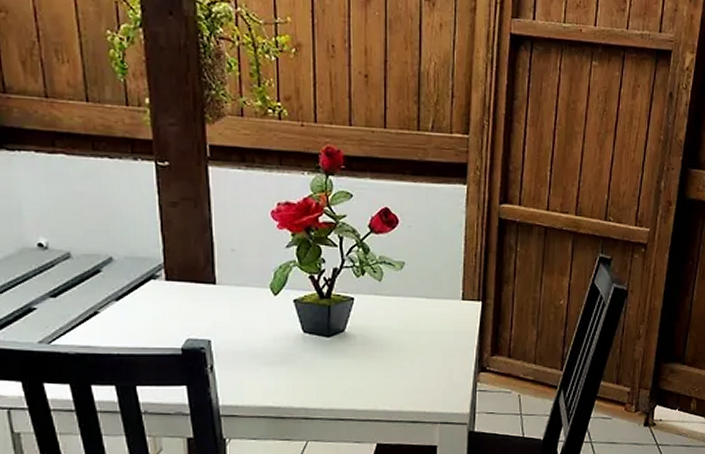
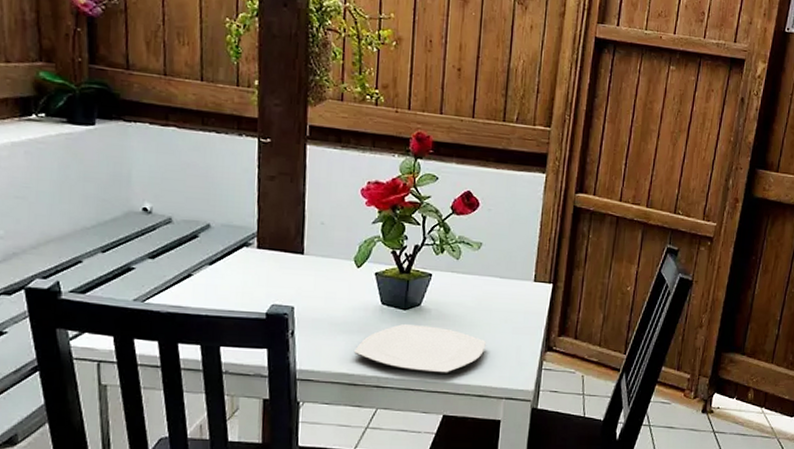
plate: none [277,352,417,401] -> present [353,324,487,373]

